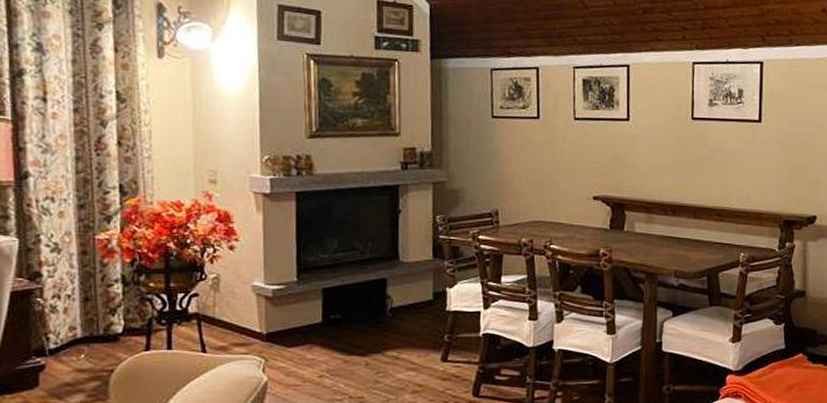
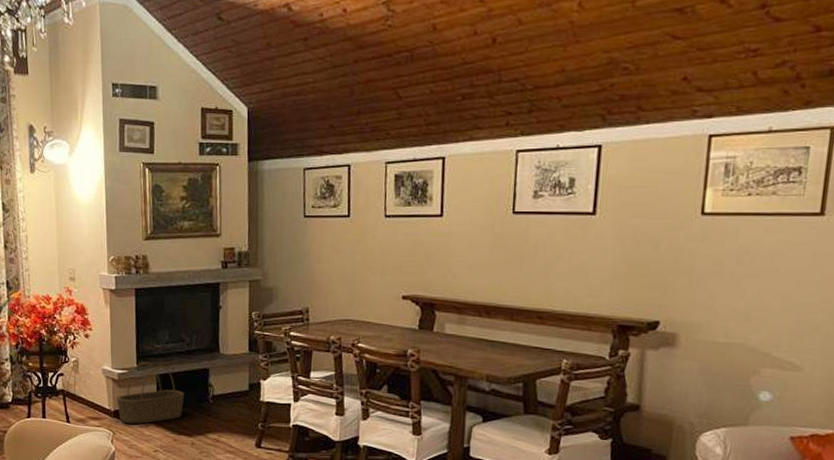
basket: none [270,275,356,348] -> present [117,362,184,425]

